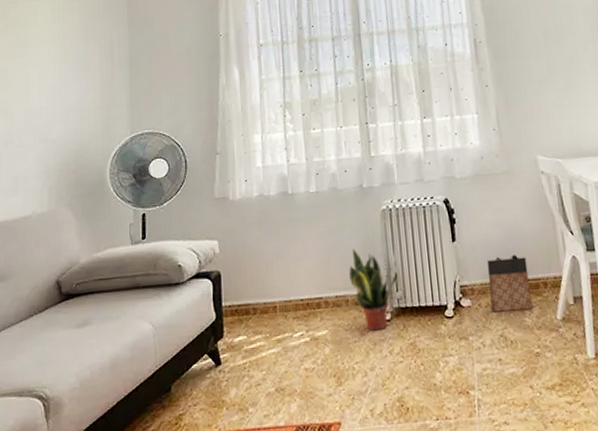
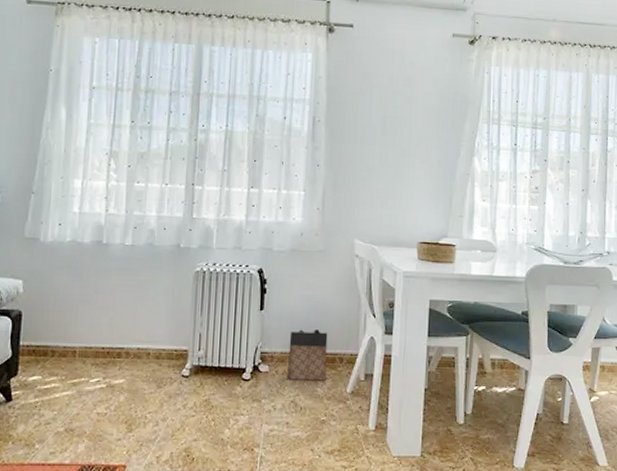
potted plant: present [349,248,398,331] -> none [154,305,202,385]

